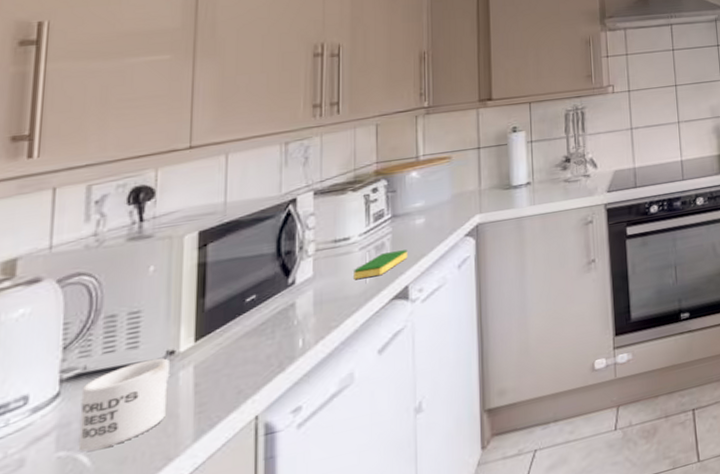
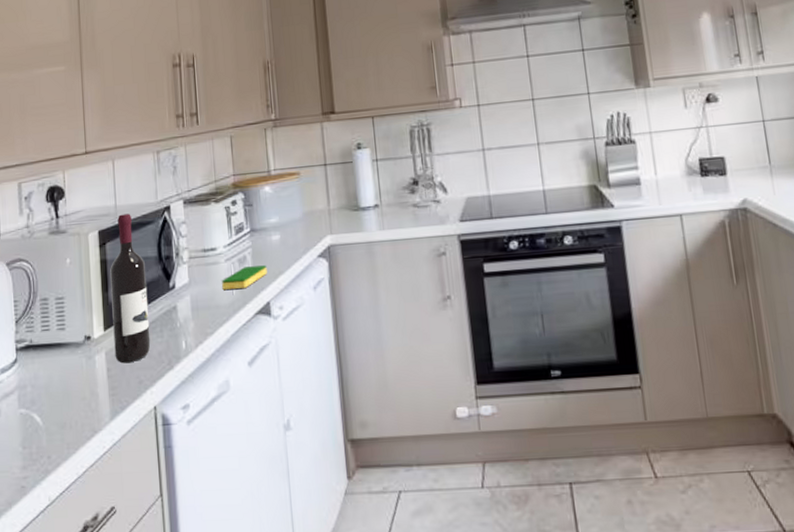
mug: present [78,358,169,452] -> none [31,341,89,413]
wine bottle: none [207,210,259,375] -> present [110,213,151,364]

